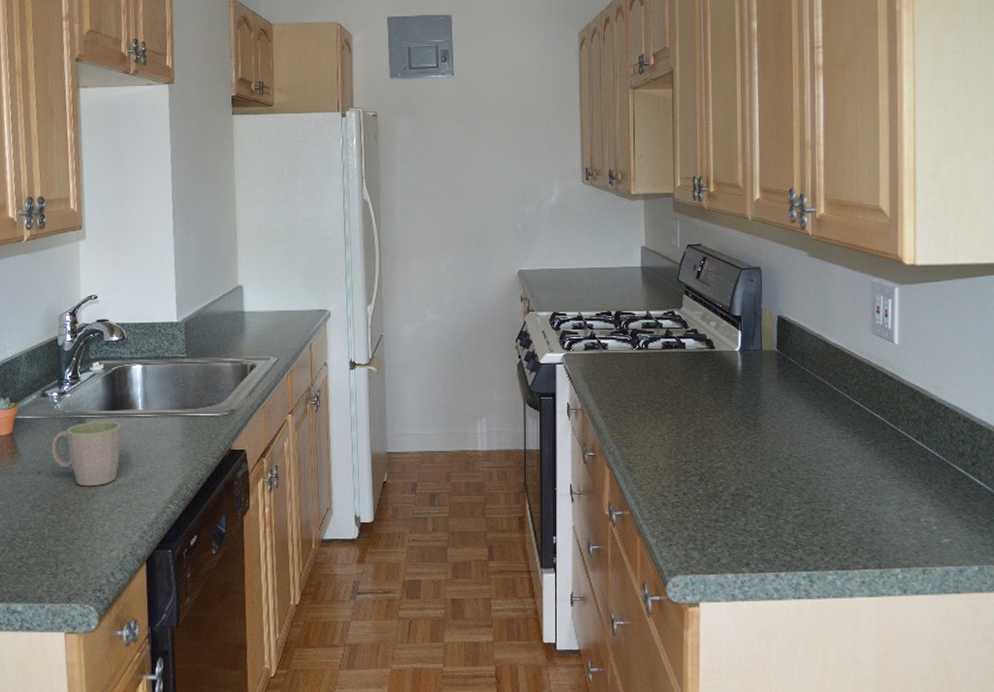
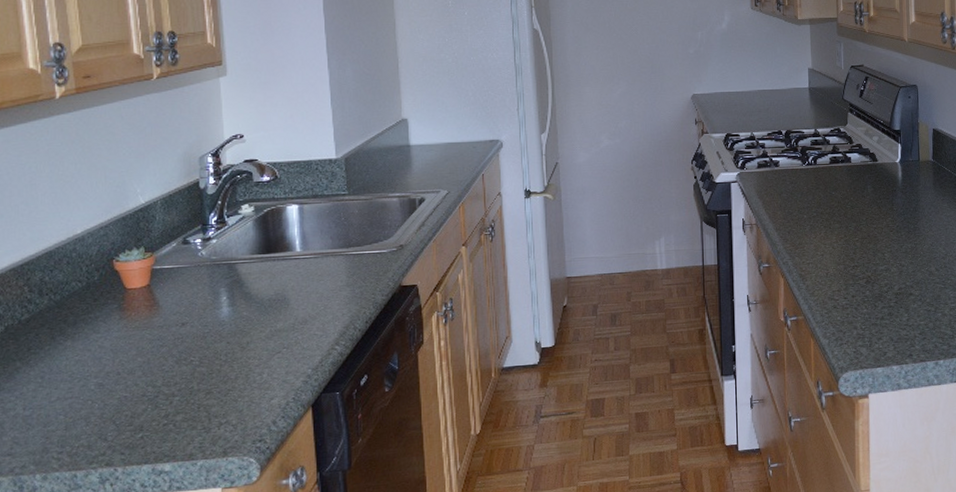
mug: present [52,421,122,487] -> none [198,265,279,335]

